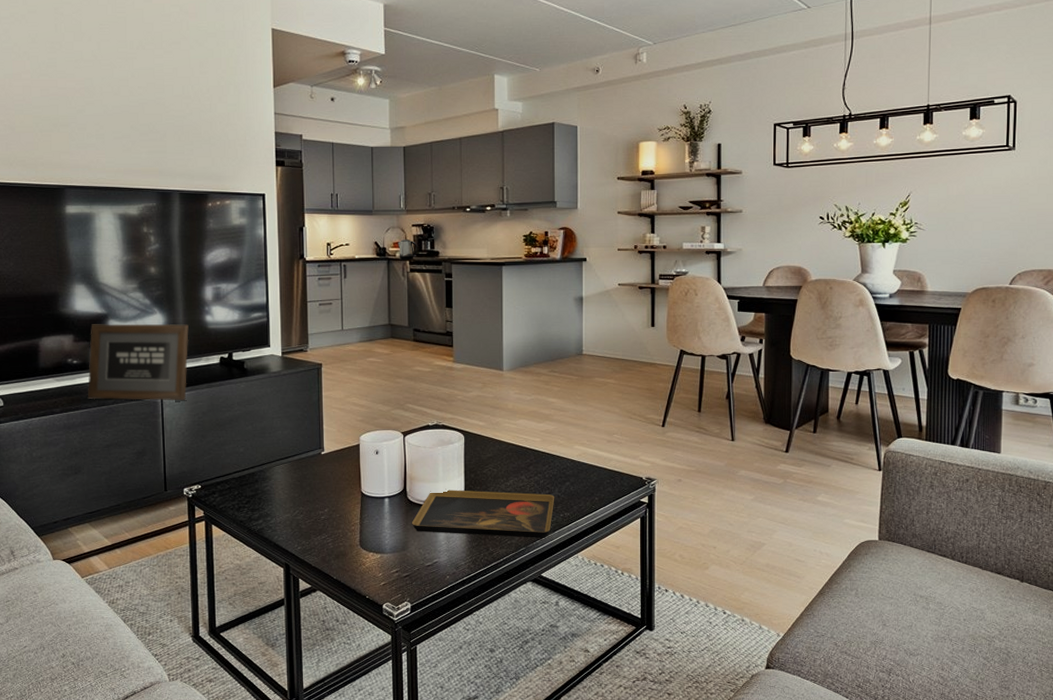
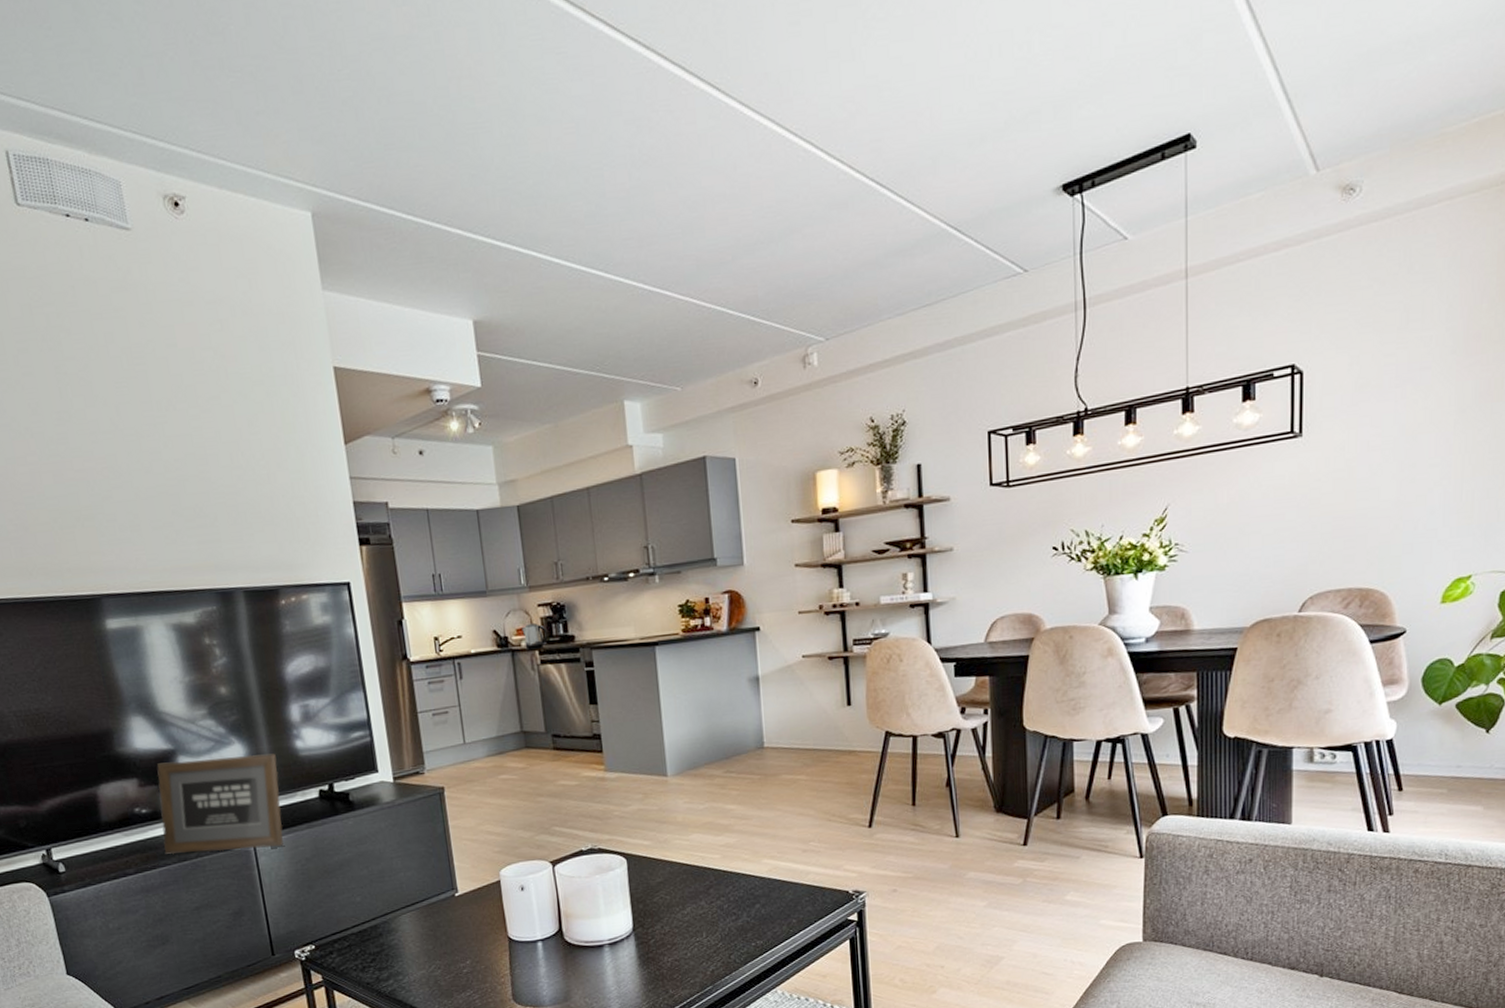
decorative tray: present [411,490,555,538] -> none [572,920,744,978]

